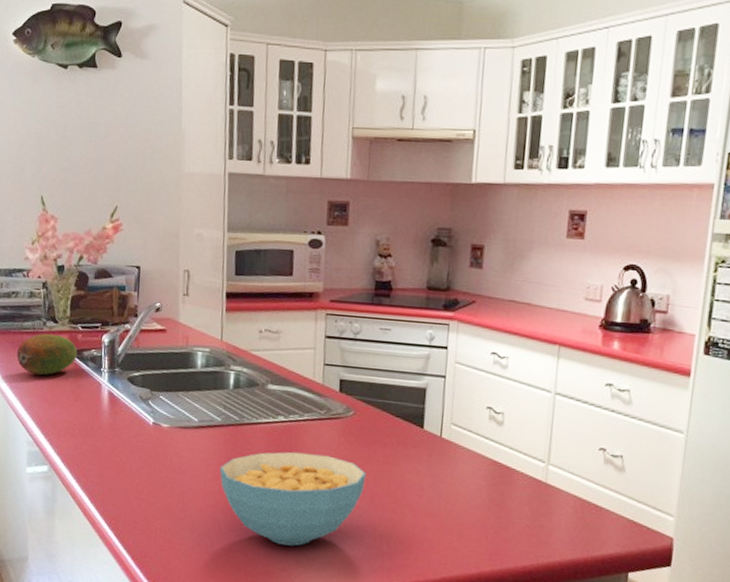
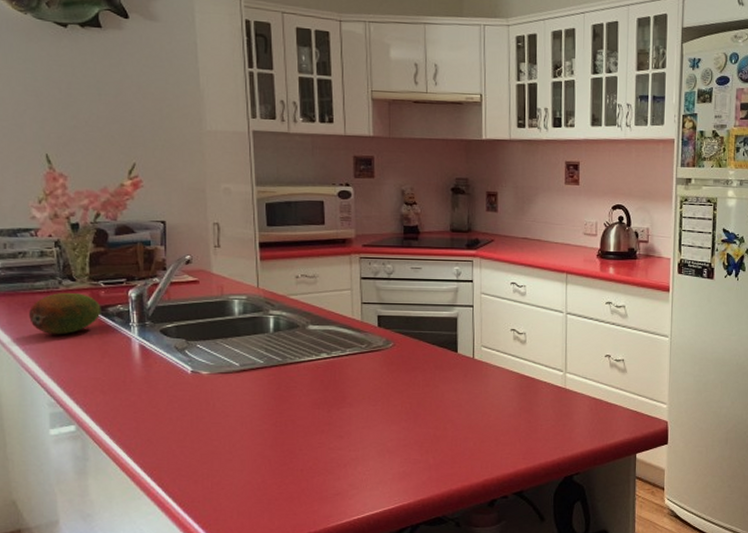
cereal bowl: present [219,451,366,546] -> none [265,385,409,471]

